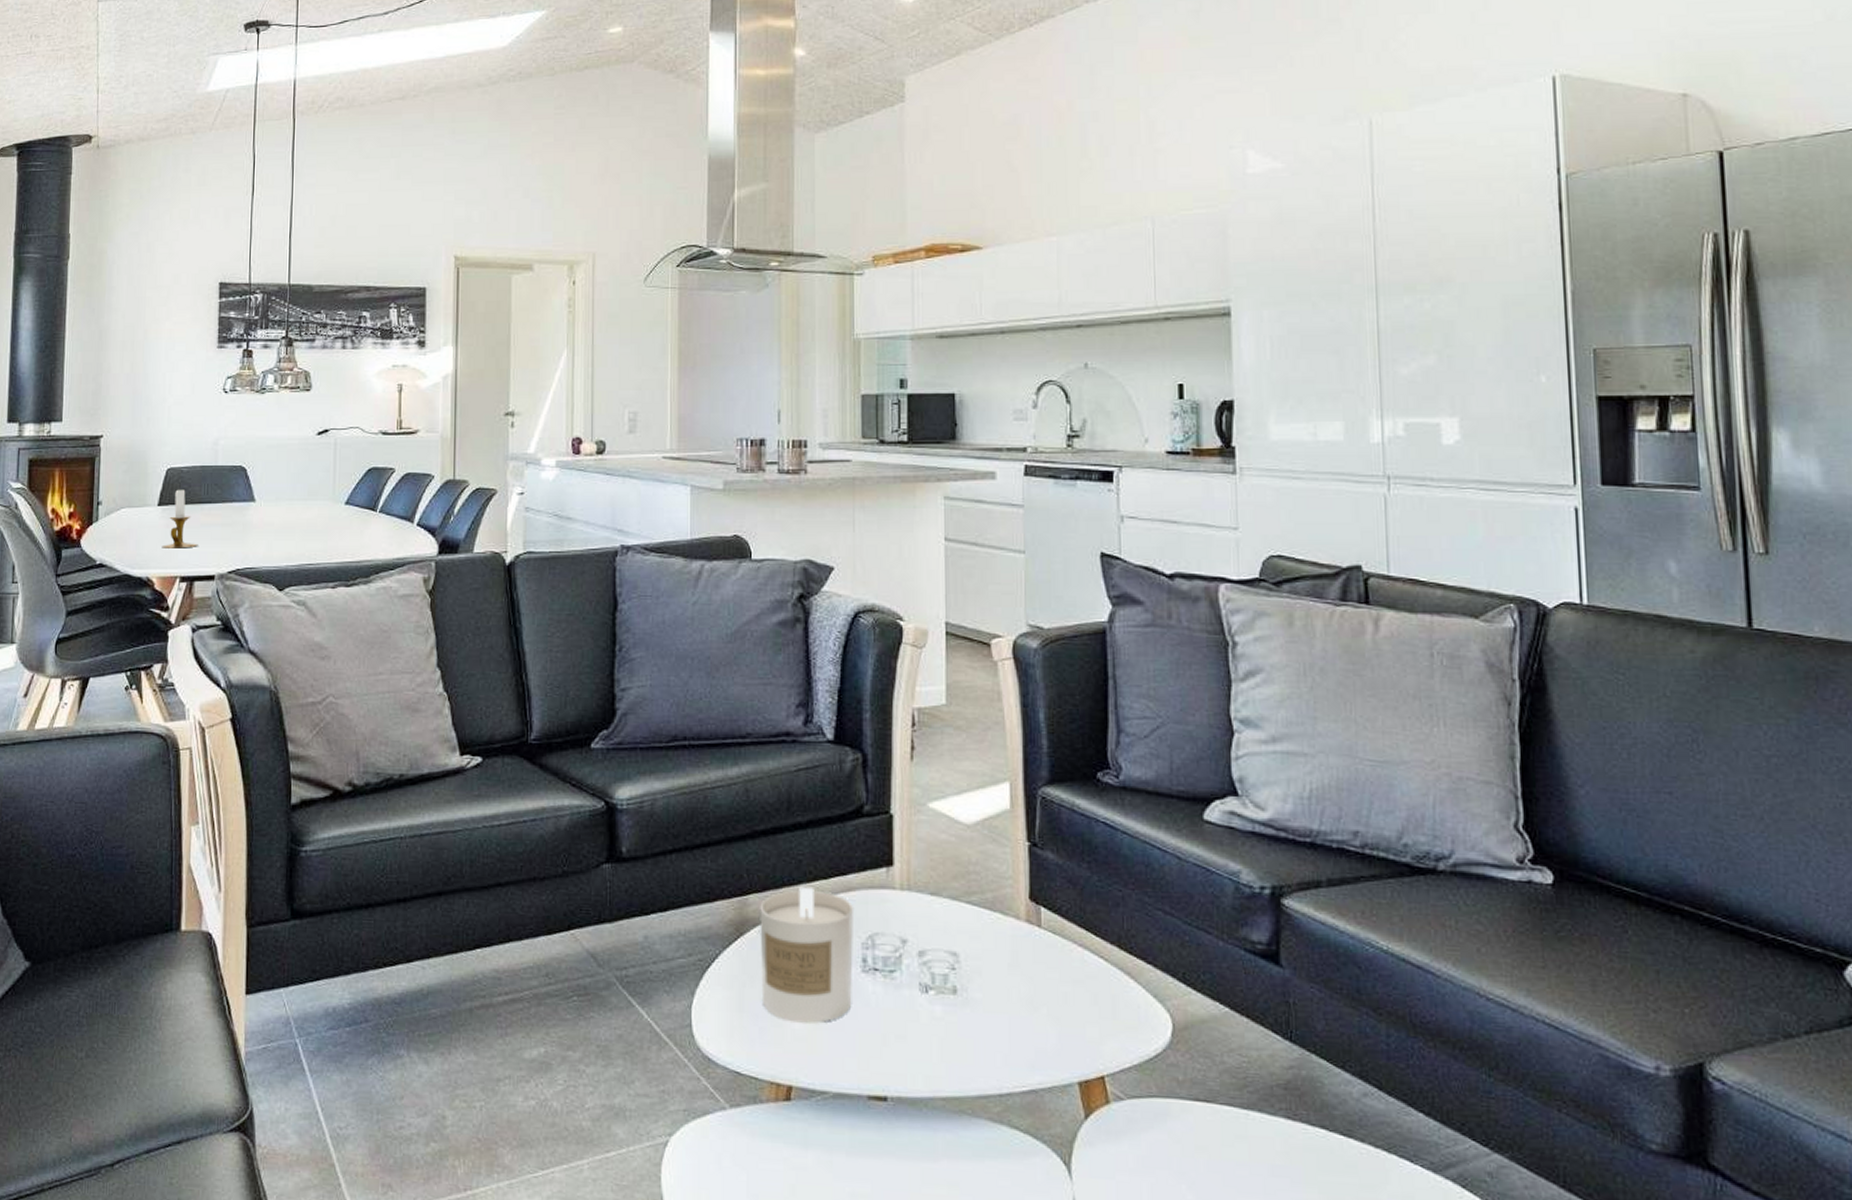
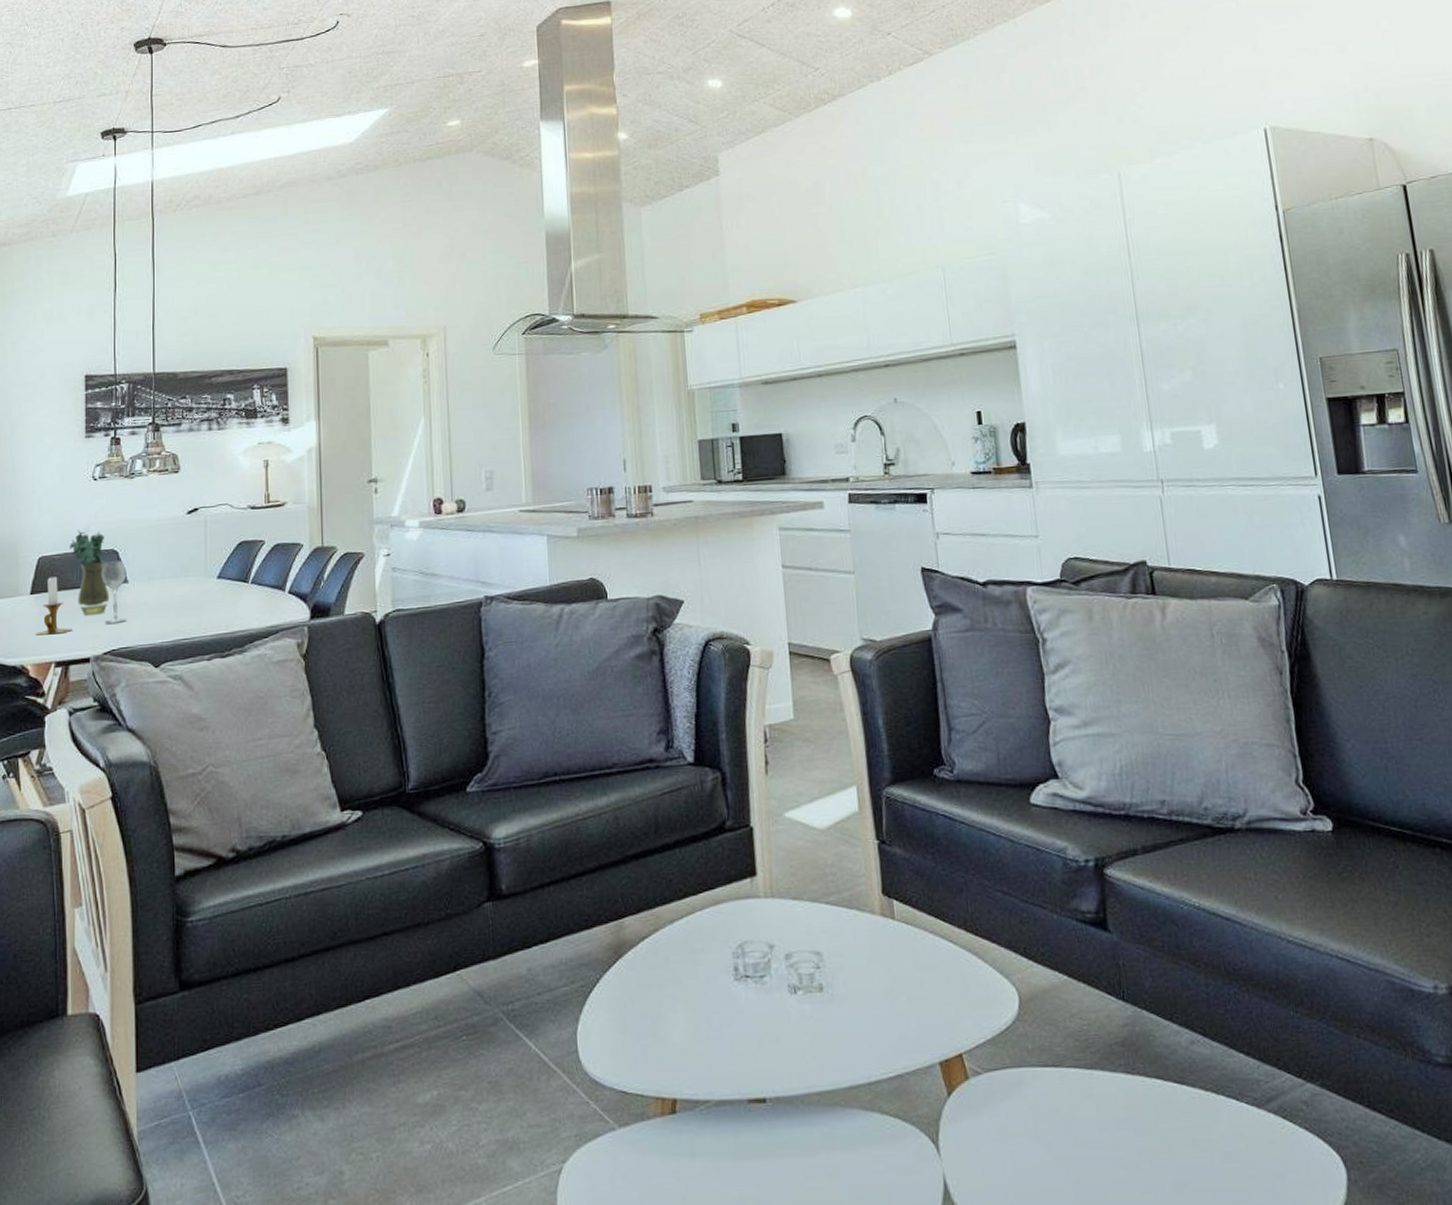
vase: none [198,443,236,532] -> present [70,530,110,616]
wineglass: none [229,478,254,542] -> present [102,560,127,624]
candle: present [760,886,854,1023] -> none [635,904,727,1037]

